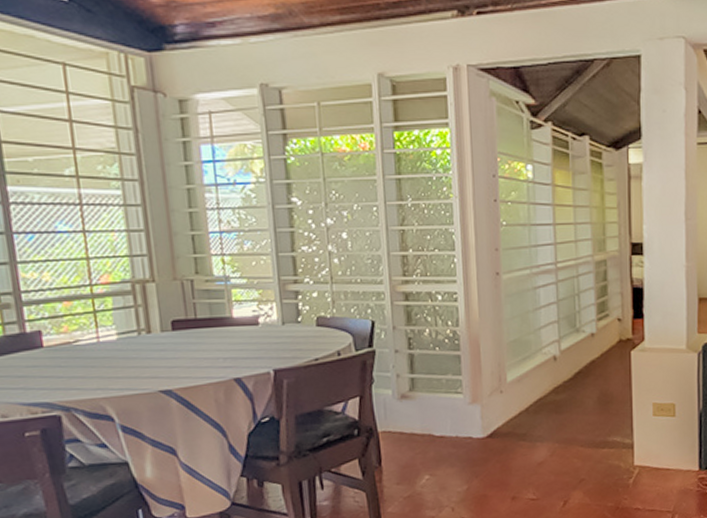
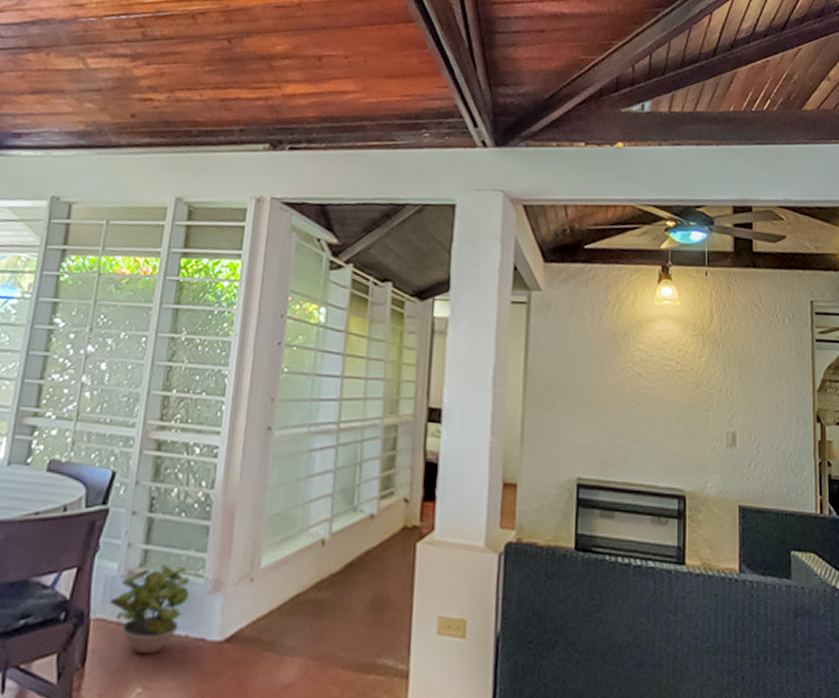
potted plant: none [391,387,453,453] -> present [110,565,190,655]

